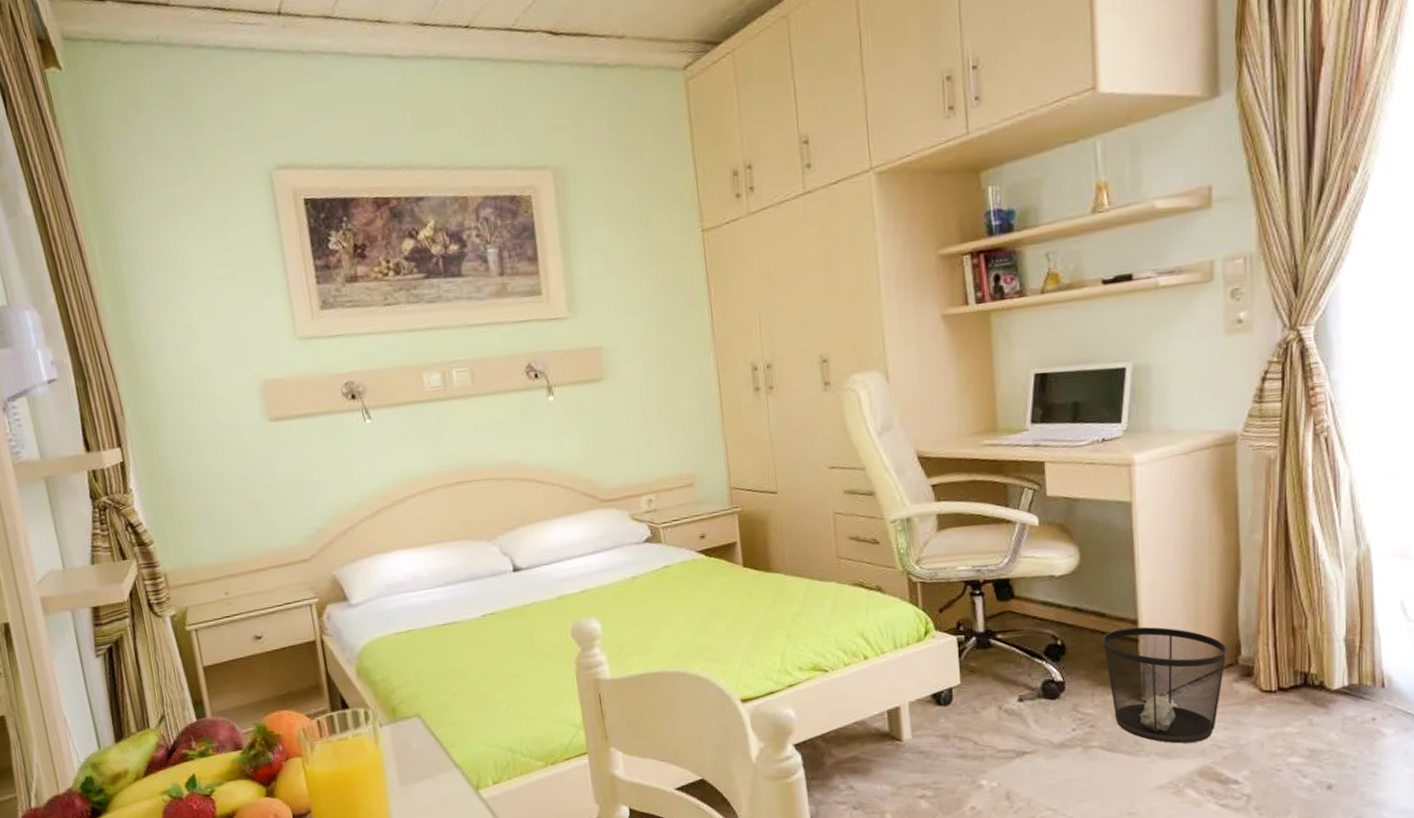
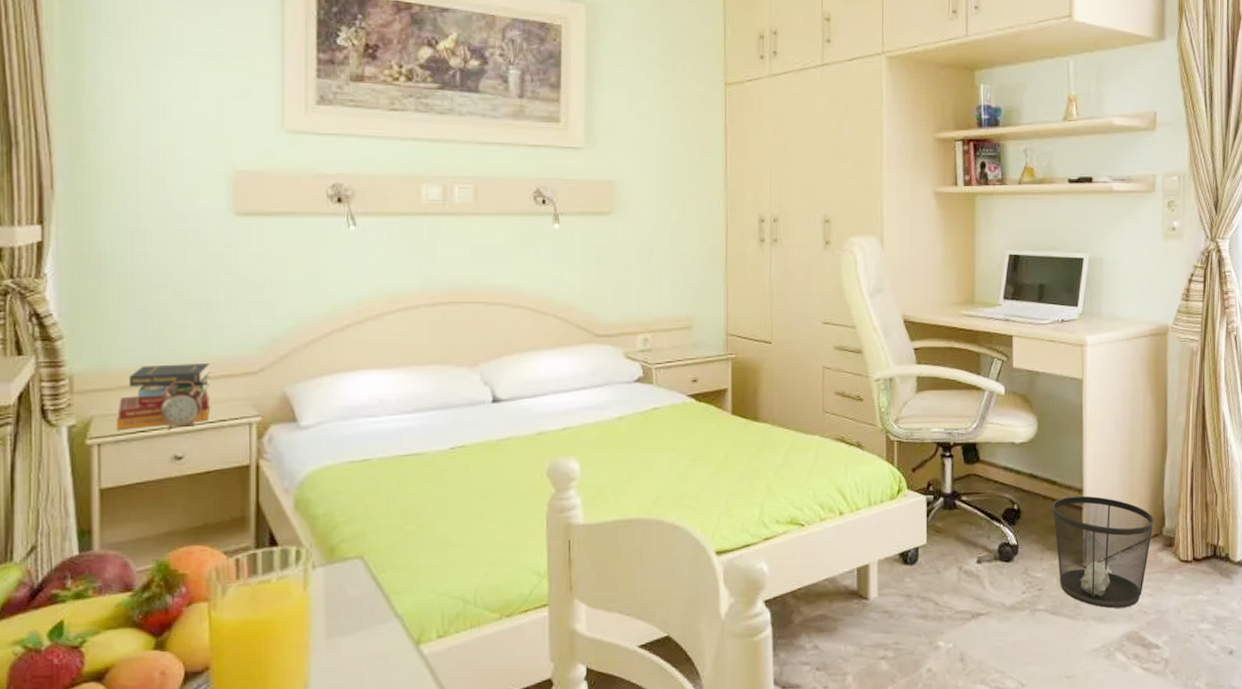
books: none [205,555,277,617] -> present [117,363,211,430]
alarm clock: none [236,570,270,615] -> present [161,380,203,430]

